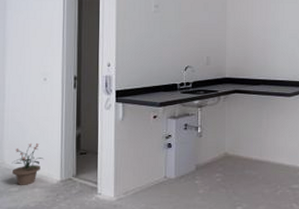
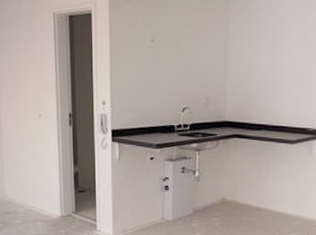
potted plant: present [11,144,44,185] -> none [13,179,44,218]

